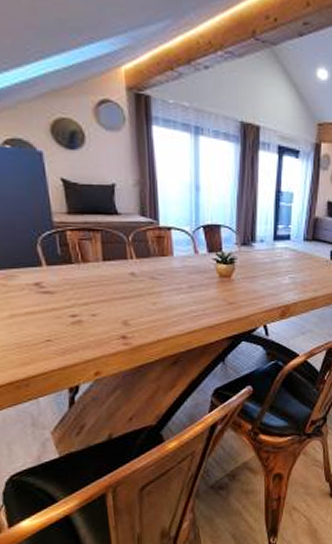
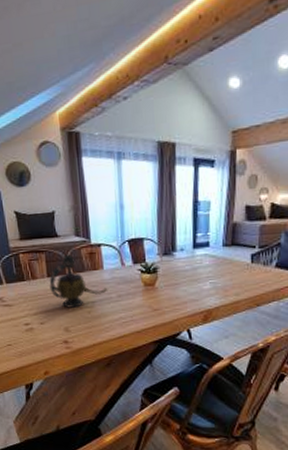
teapot: none [105,234,178,298] -> present [49,253,108,308]

